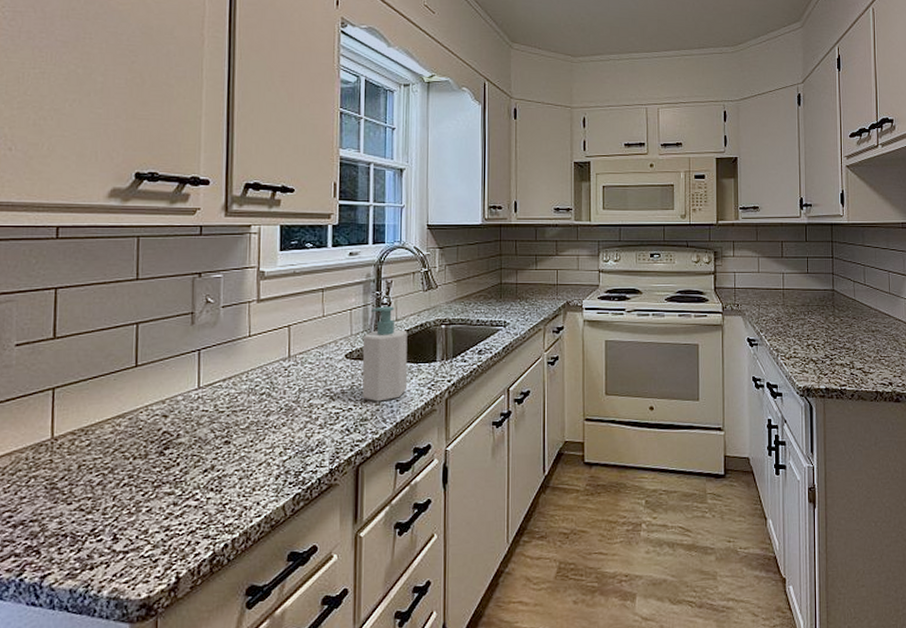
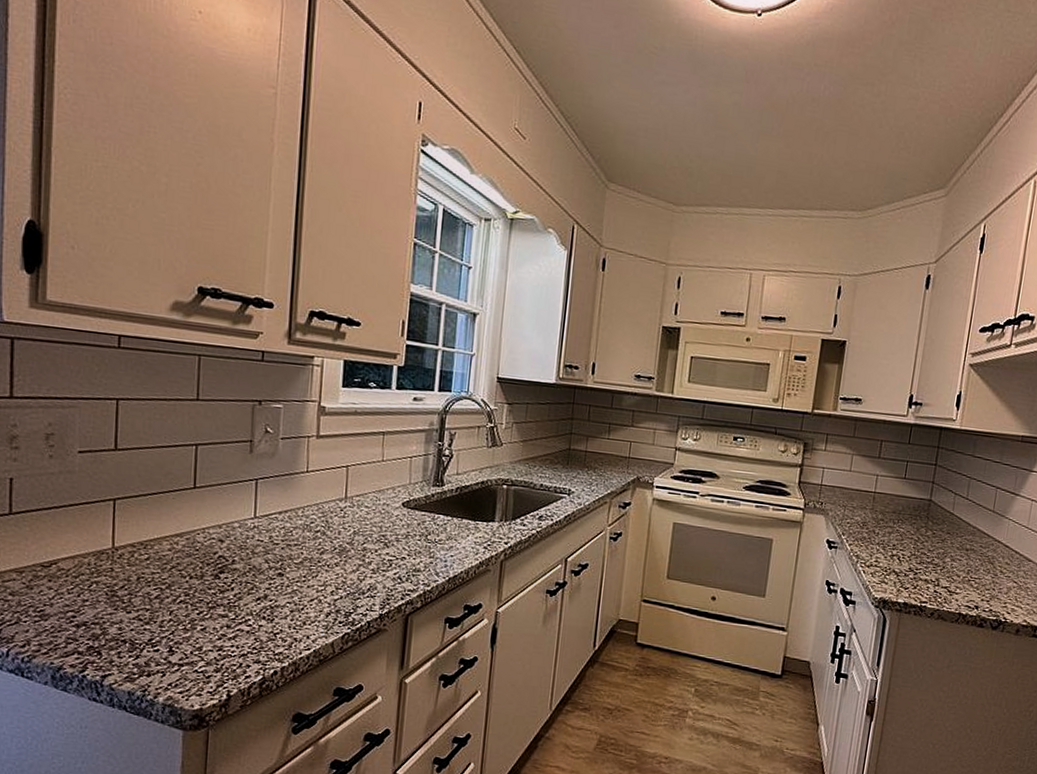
soap bottle: present [362,306,408,402] -> none [417,458,468,555]

